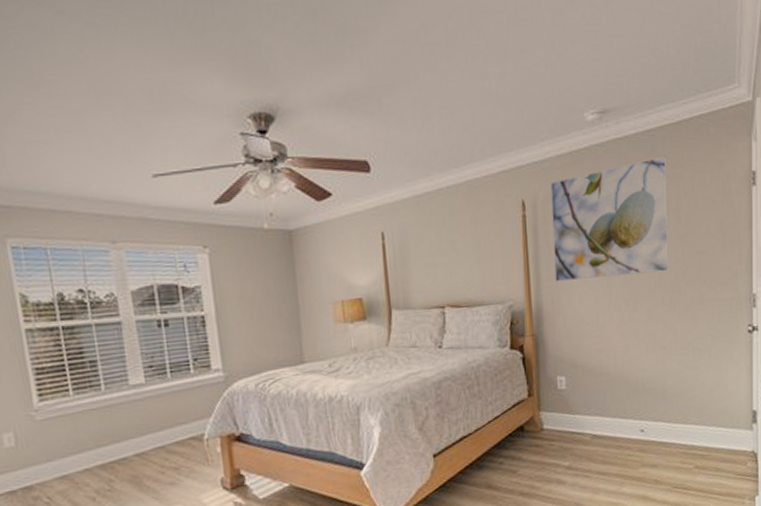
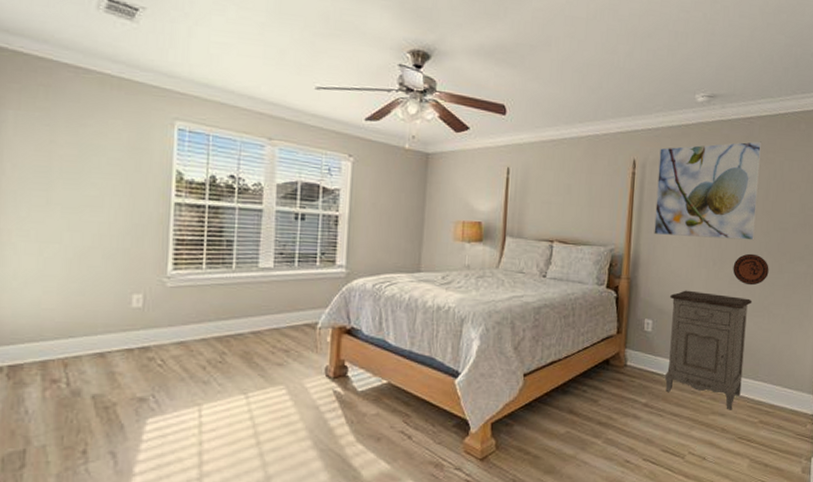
nightstand: none [582,336,674,460] -> present [664,290,753,410]
decorative plate: none [648,286,689,322] -> present [733,253,769,286]

